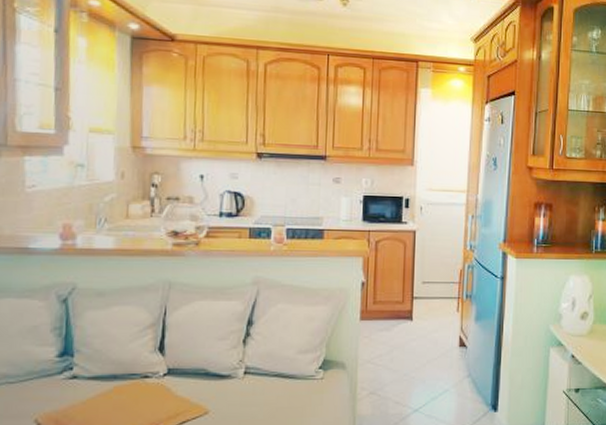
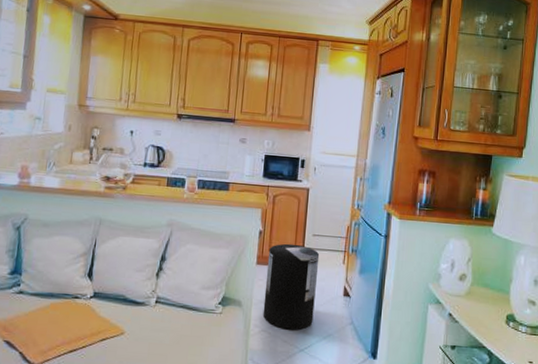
trash can: none [370,294,431,390] -> present [262,243,320,331]

